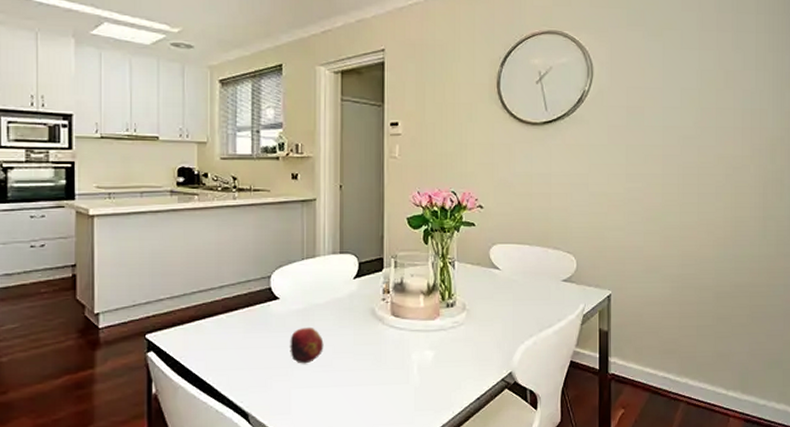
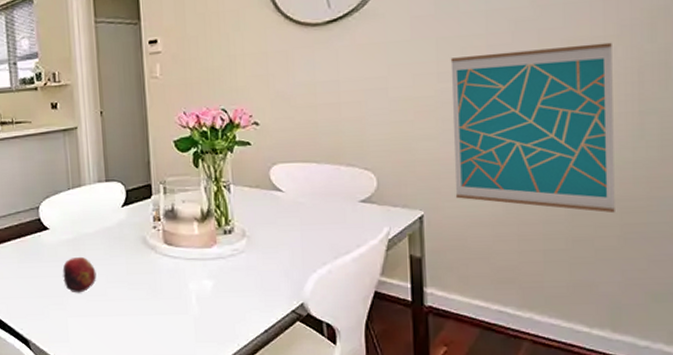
wall art: none [635,161,747,297] -> present [450,42,615,214]

